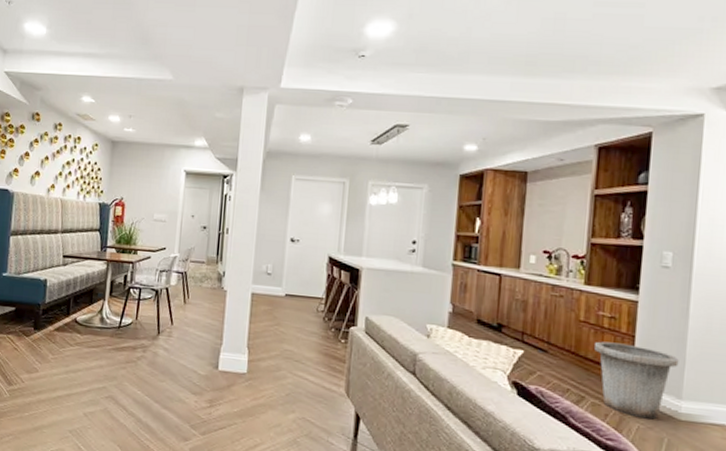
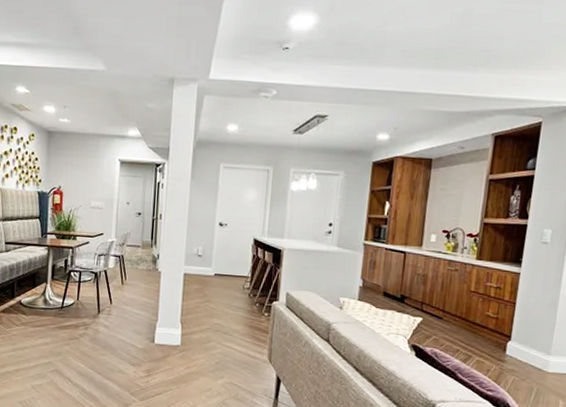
trash can: present [595,341,679,420] -> none [482,308,551,373]

